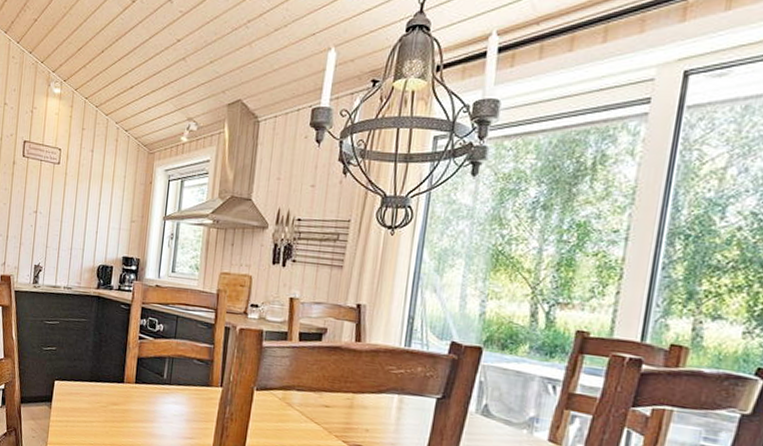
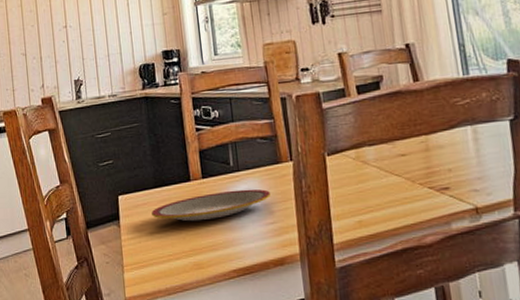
plate: none [82,397,196,423] -> present [151,189,272,222]

